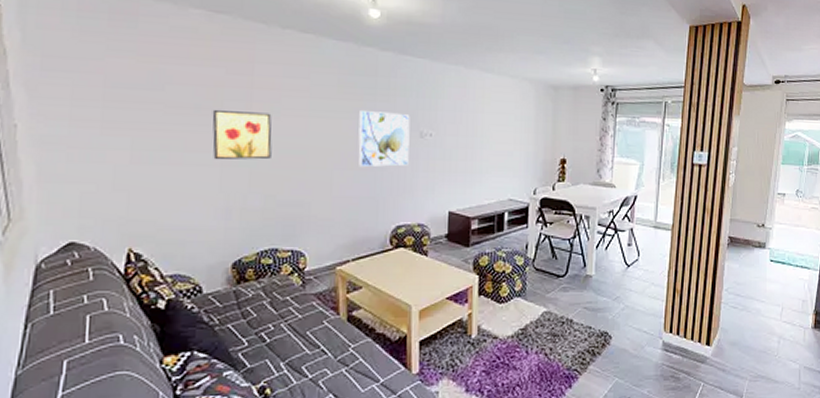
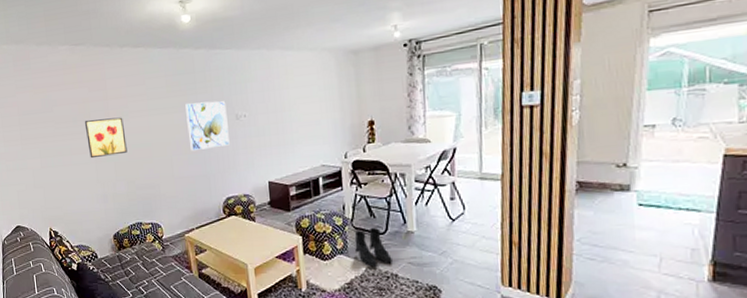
boots: none [534,270,569,313] -> present [354,228,392,268]

